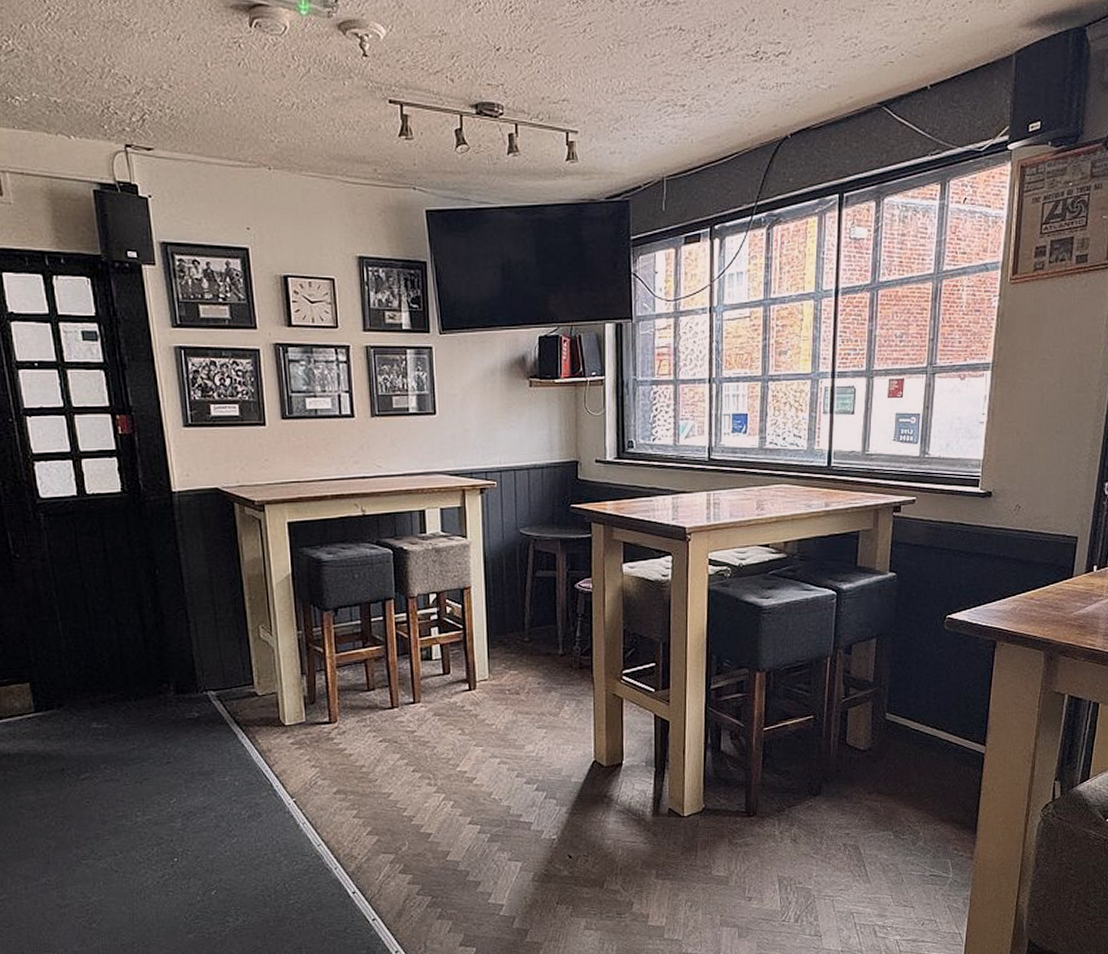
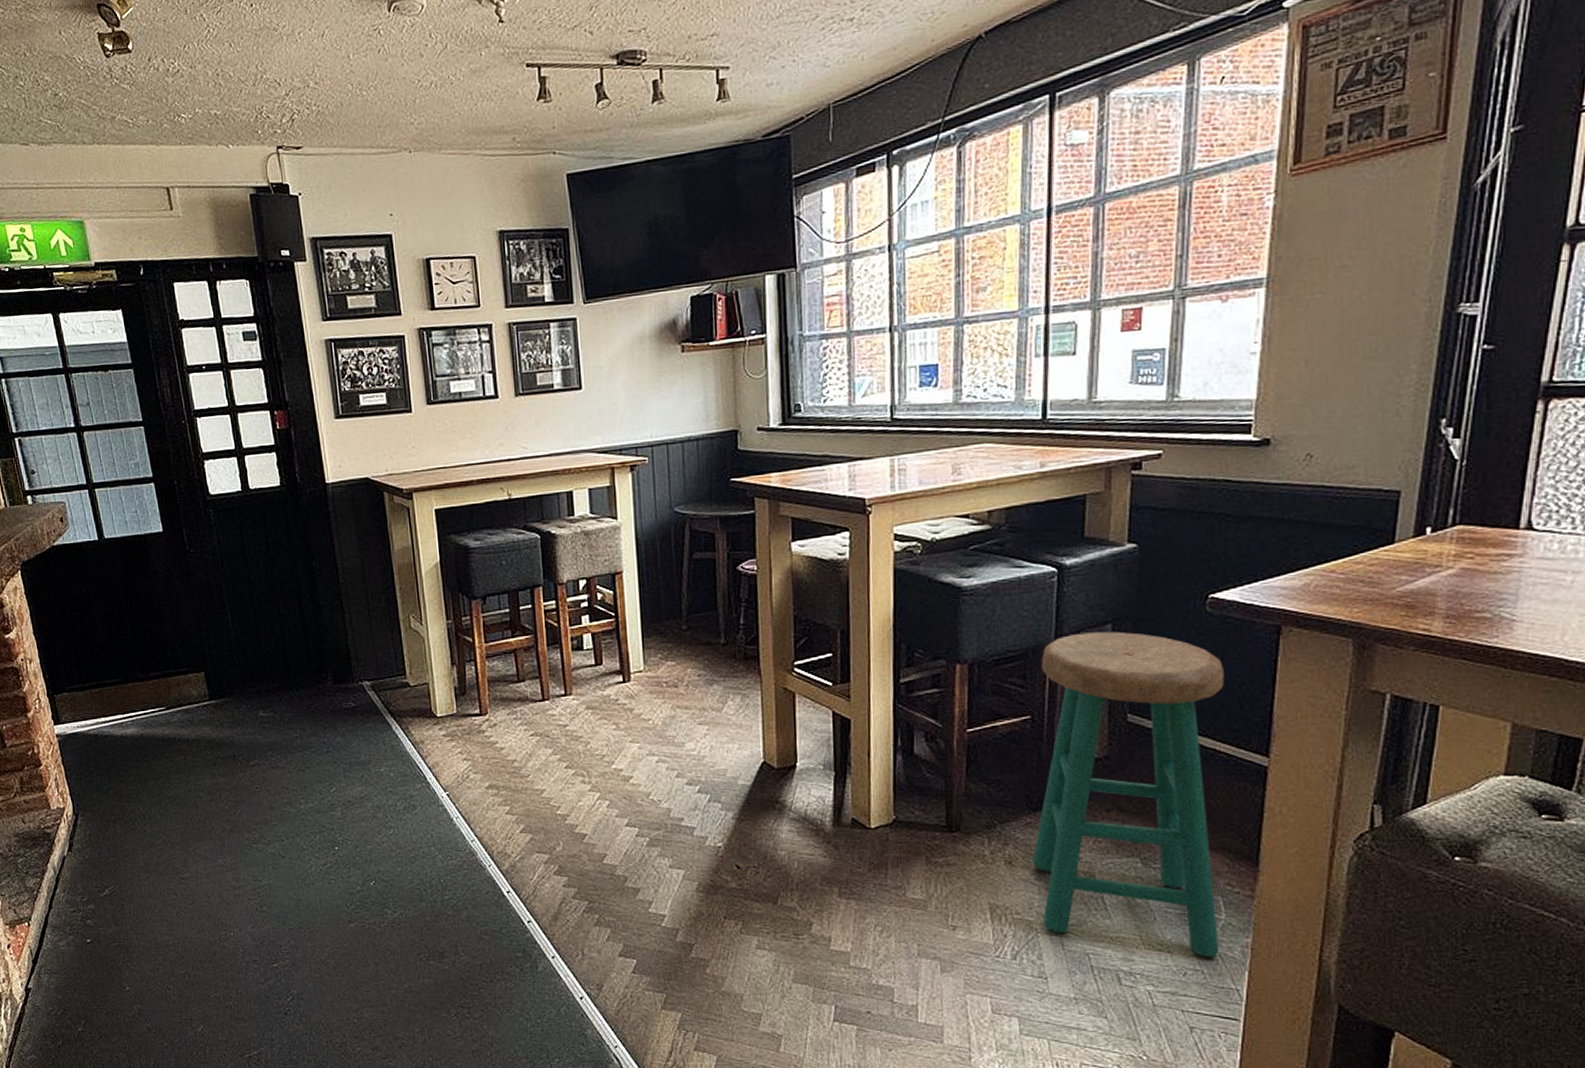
stool: none [812,645,957,910] -> present [1032,631,1225,958]

